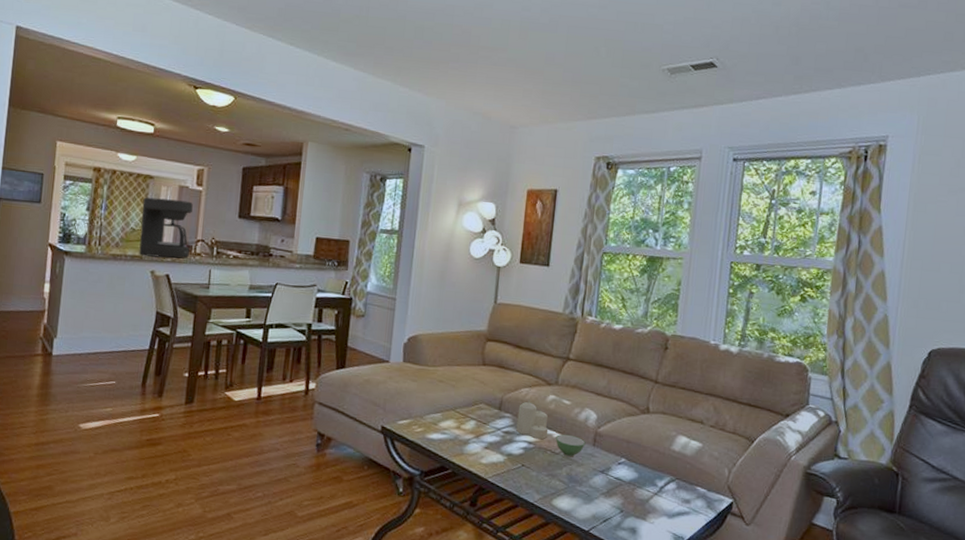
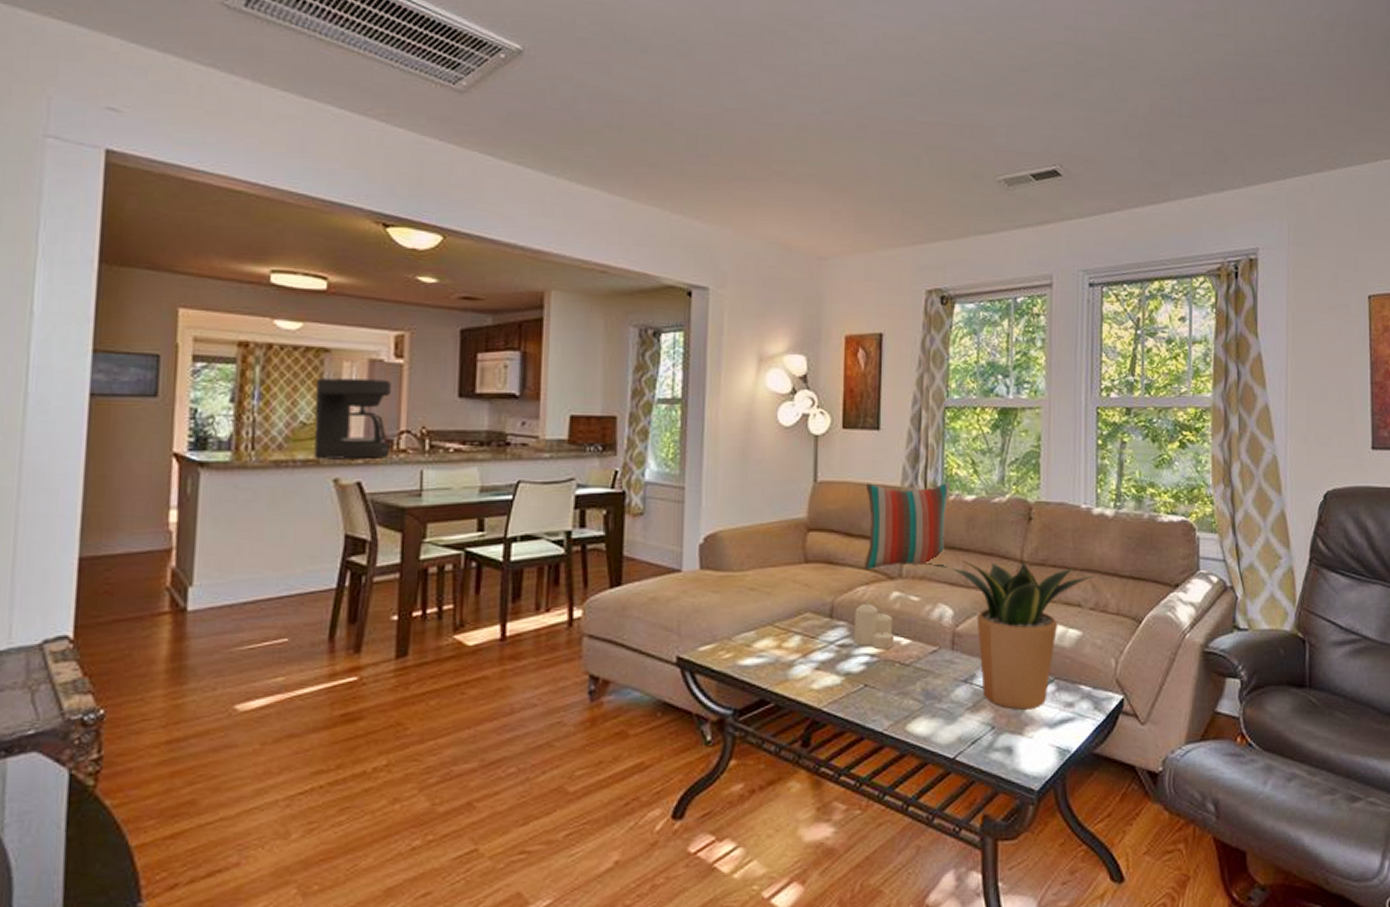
pillow: none [529,308,603,381] -> present [865,483,951,571]
bowl: present [555,434,586,459] -> none [903,639,942,669]
potted plant: none [598,376,715,501] -> present [951,559,1093,710]

